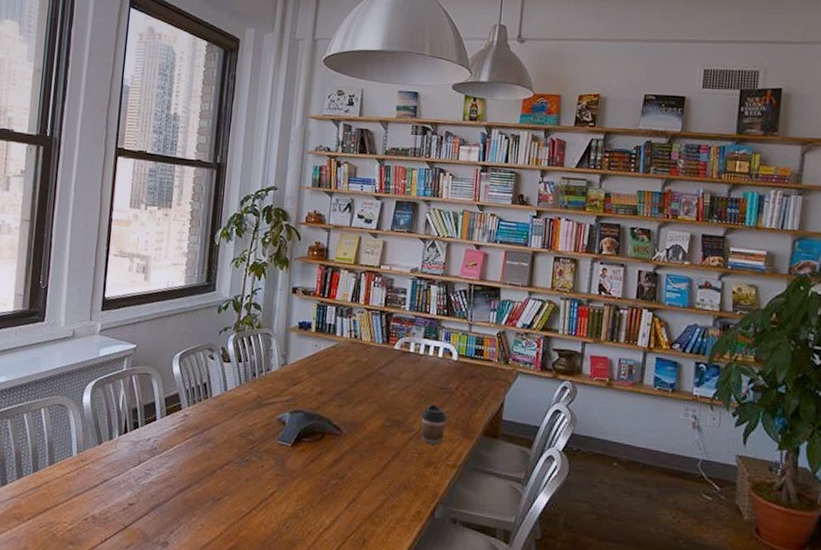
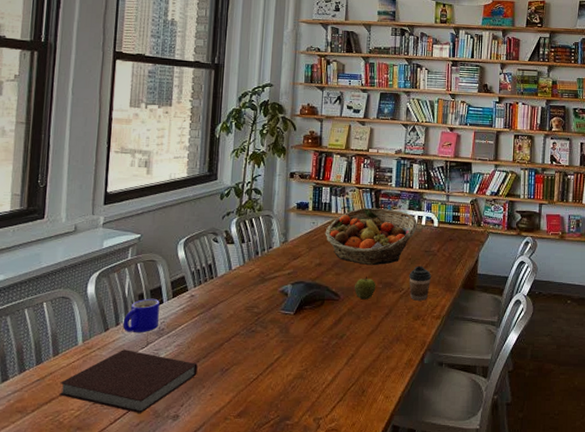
notebook: none [53,465,189,535] -> present [59,349,198,413]
mug: none [116,413,153,450] -> present [122,298,160,332]
fruit basket: none [328,332,433,400] -> present [325,207,417,265]
apple: none [358,411,383,438] -> present [354,276,376,300]

